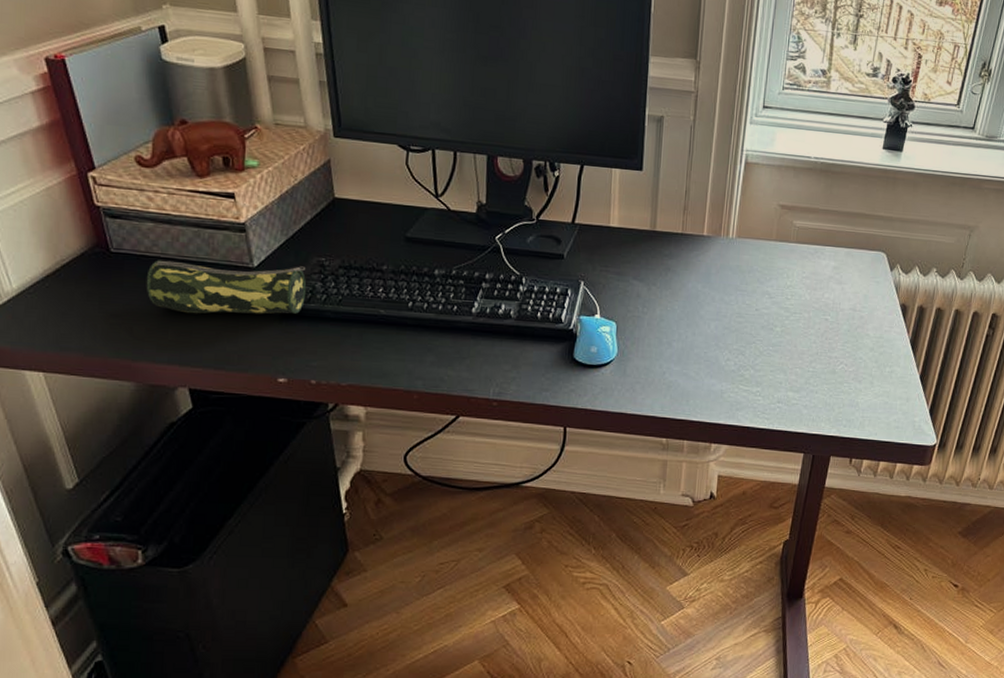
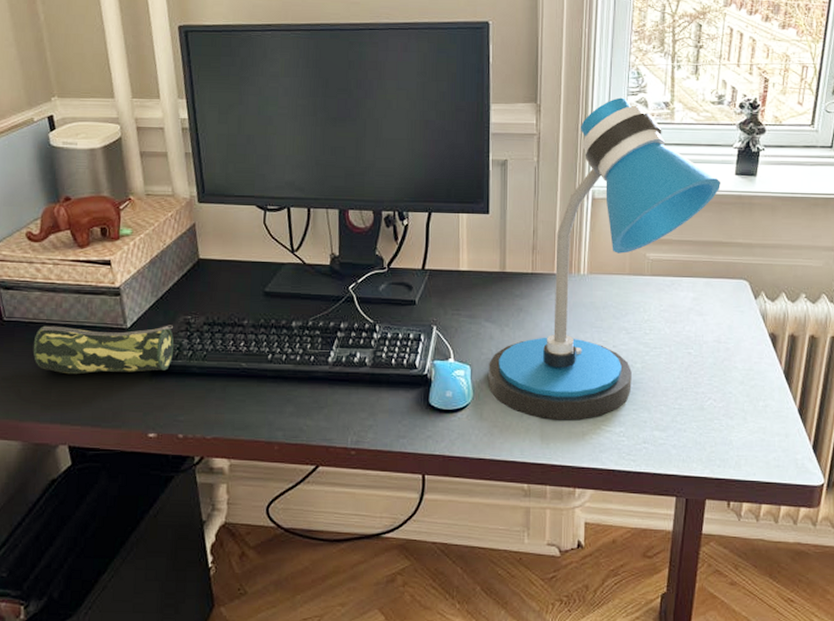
desk lamp: none [633,61,869,379] -> present [488,97,721,420]

